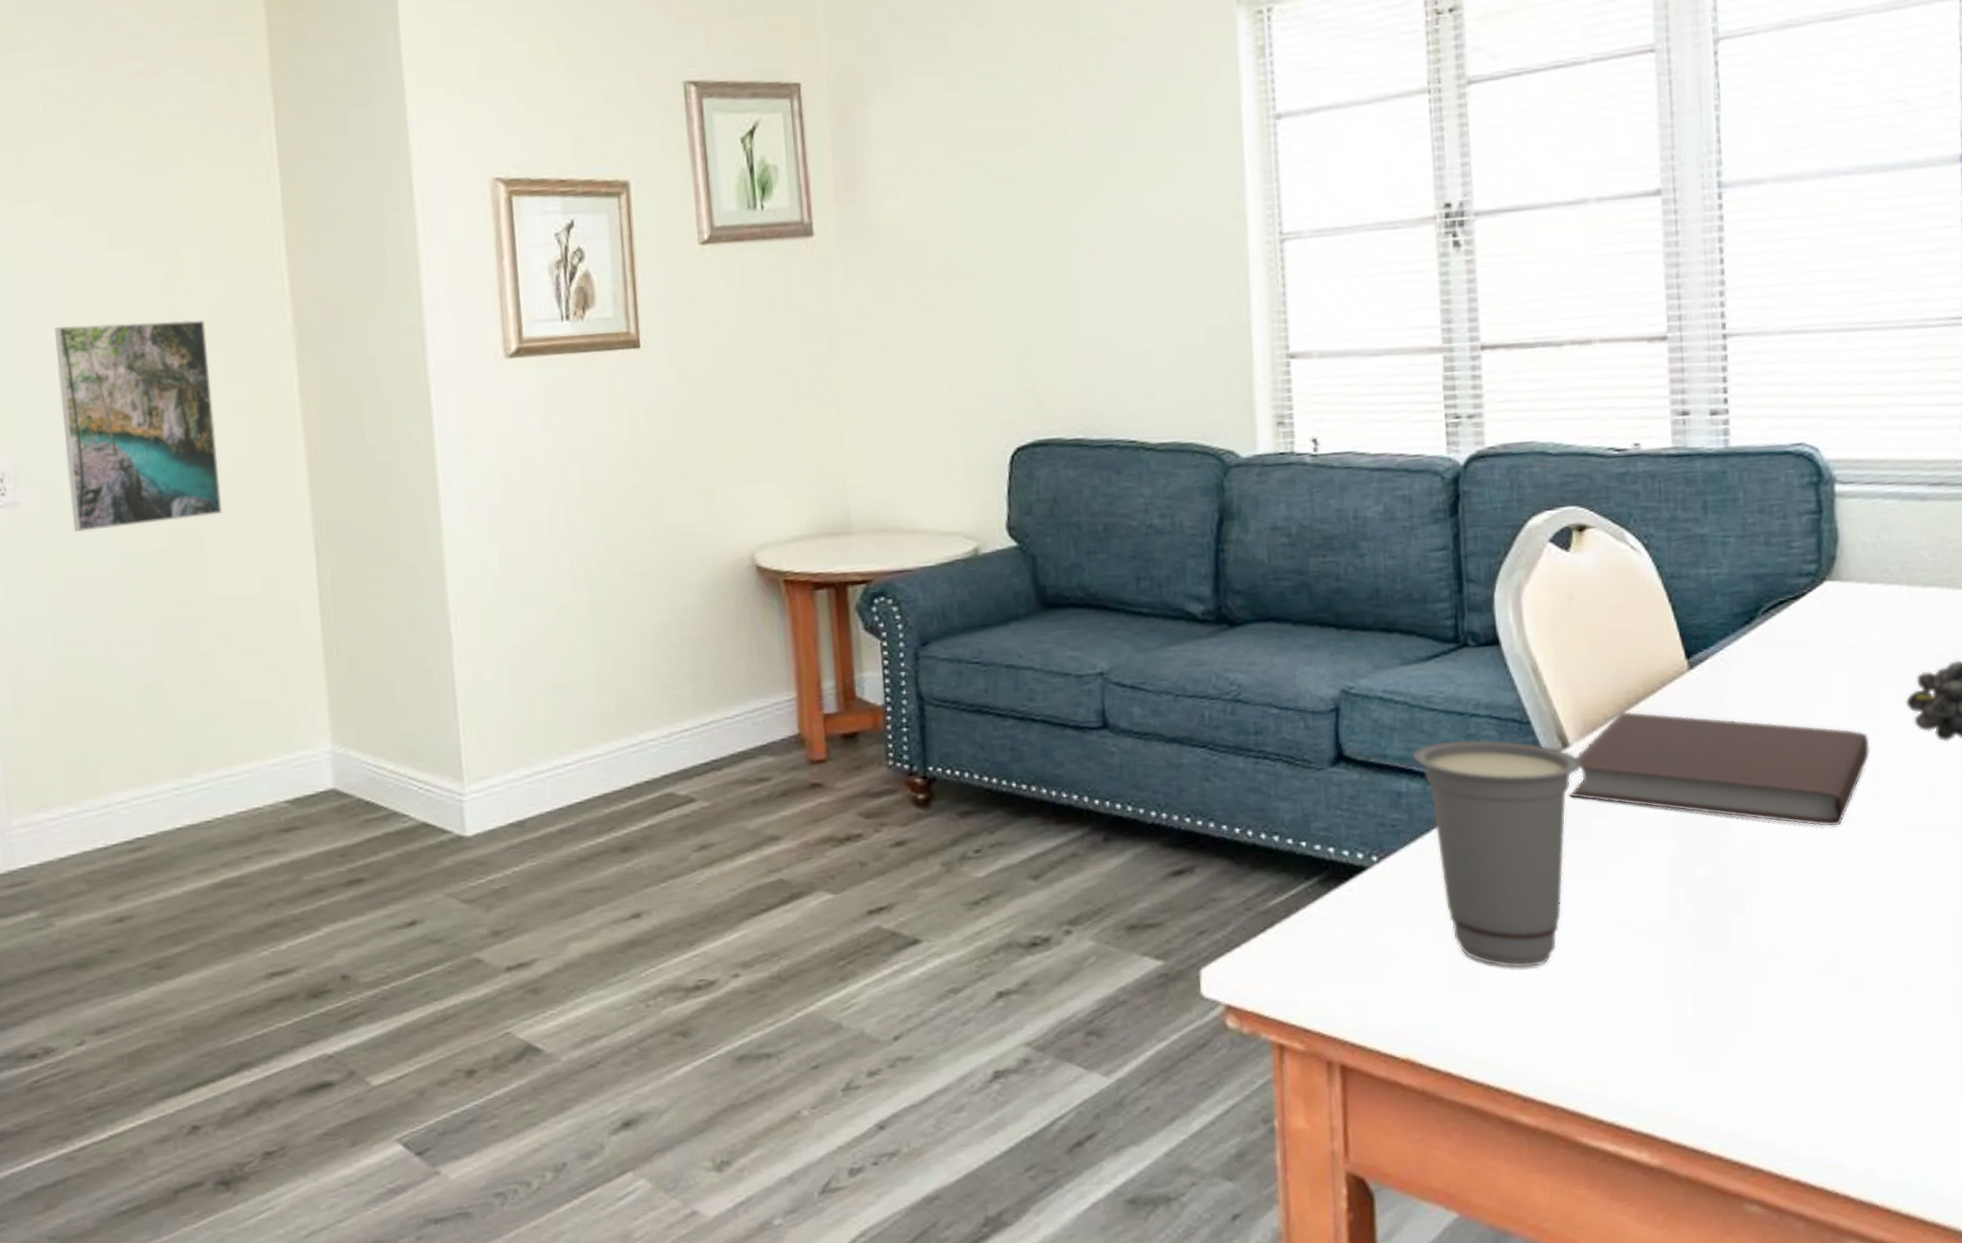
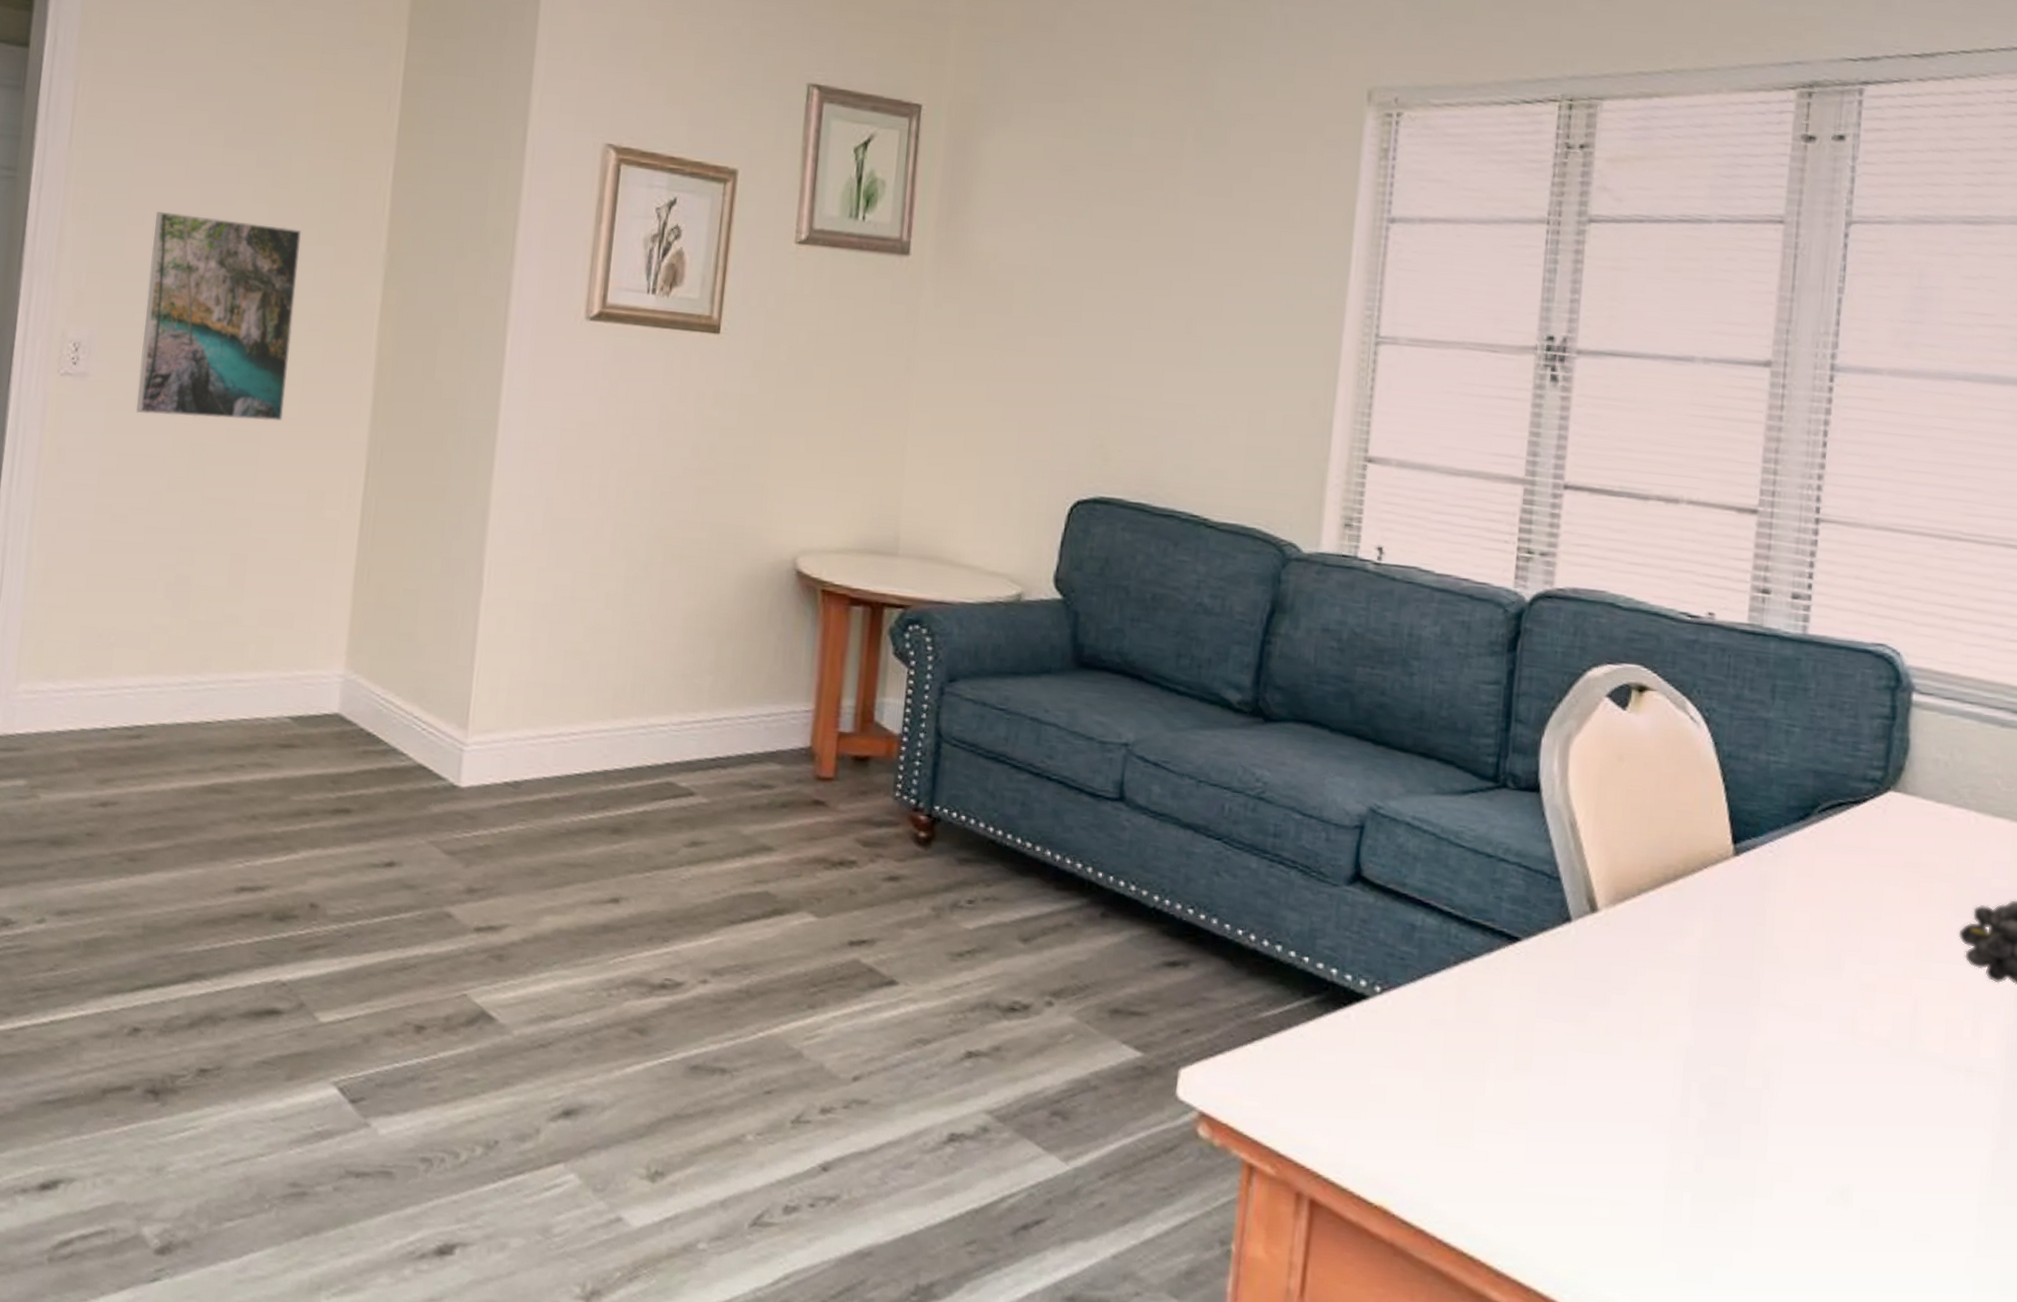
cup: present [1412,739,1582,969] -> none [1433,880,1608,1136]
notebook: present [1569,710,1870,827] -> none [1590,885,1915,1050]

